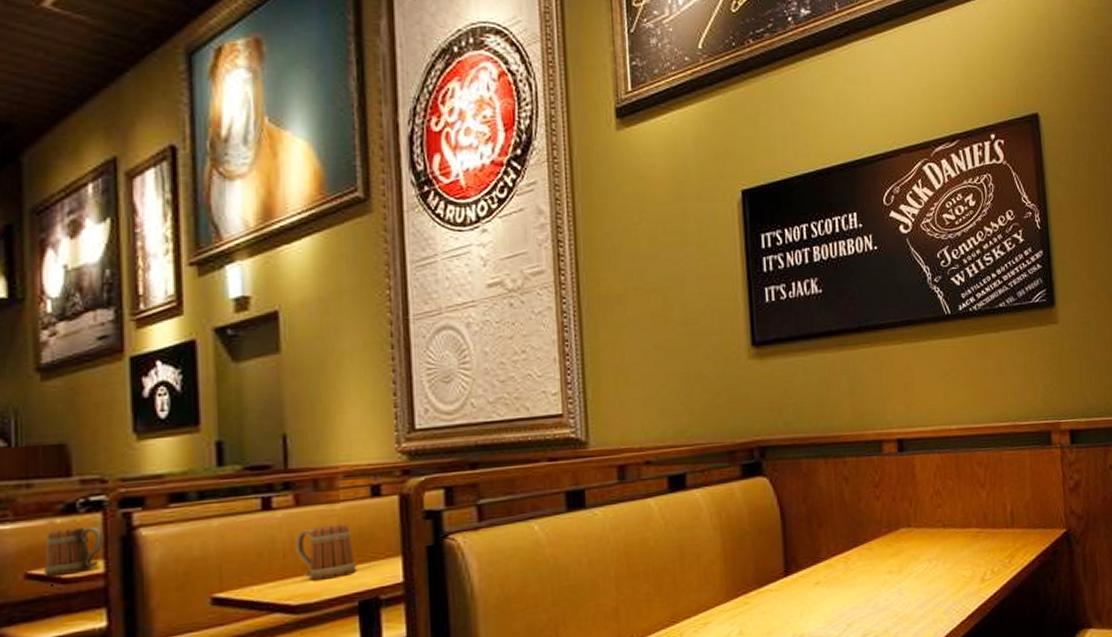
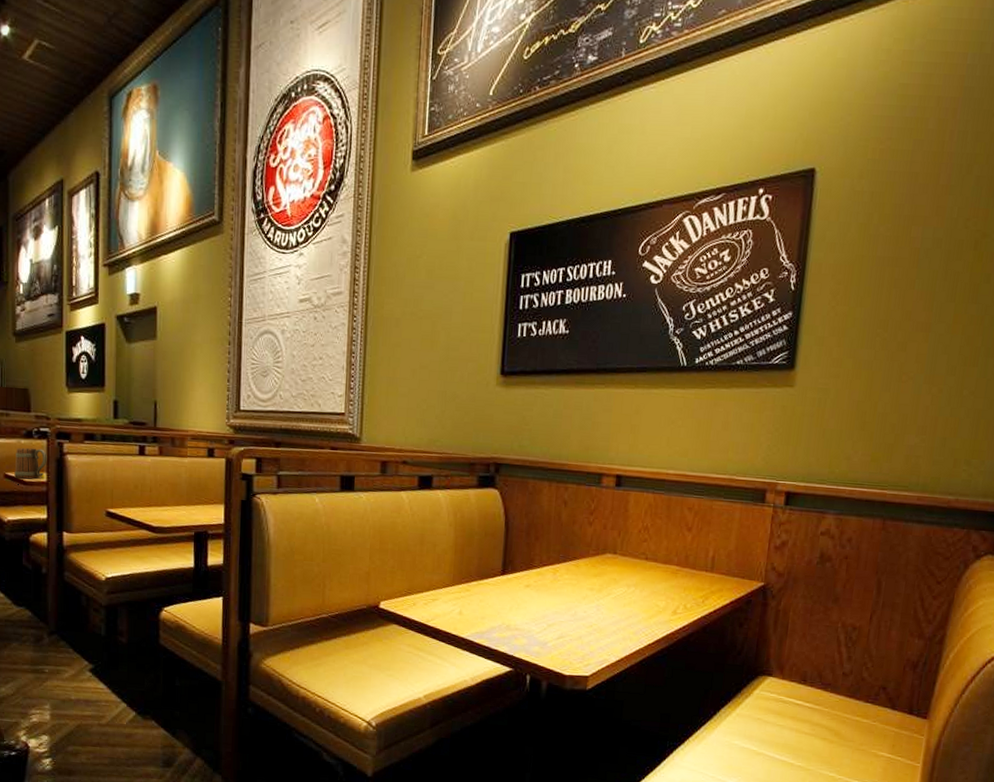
beer mug: present [295,523,357,582] -> none [158,473,195,513]

